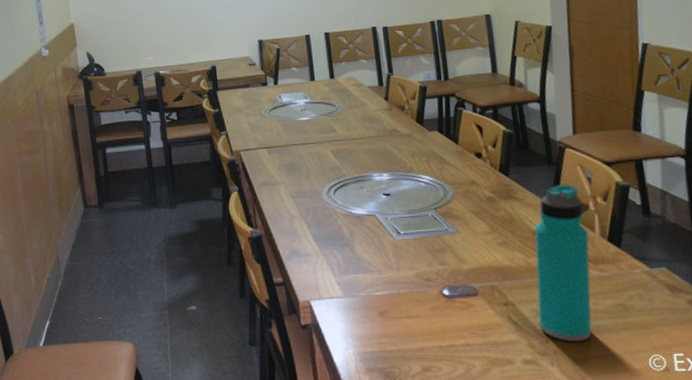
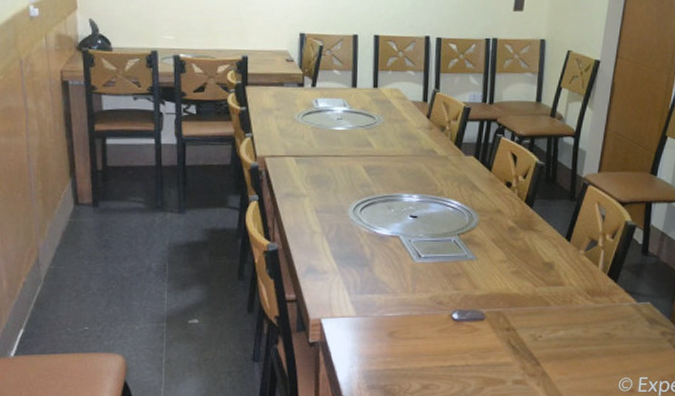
water bottle: present [535,184,592,342] -> none [534,219,593,365]

